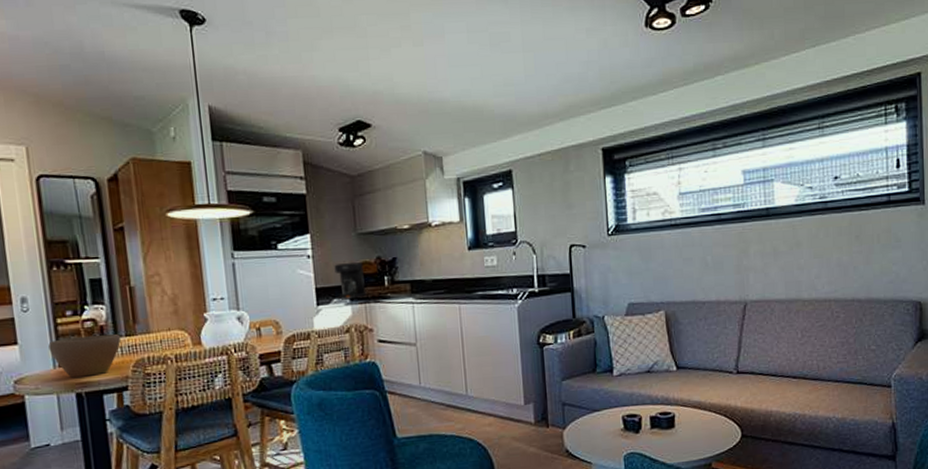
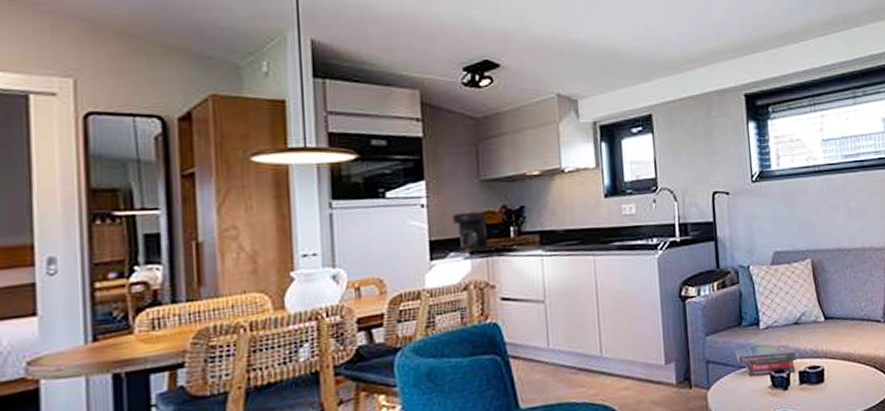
bowl: present [48,333,121,378] -> none [80,298,181,355]
books: none [589,391,649,420] -> present [735,344,797,377]

